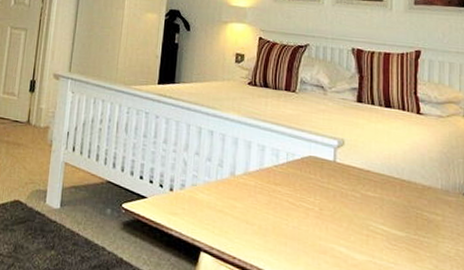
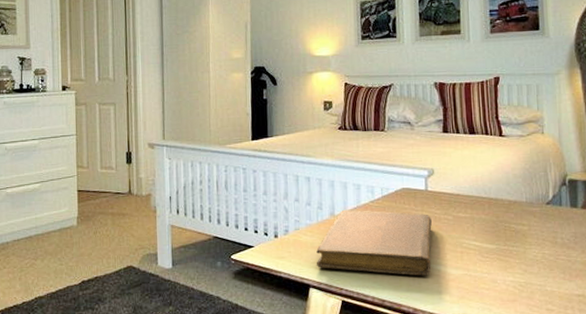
notebook: none [211,171,338,257] -> present [316,210,432,276]

